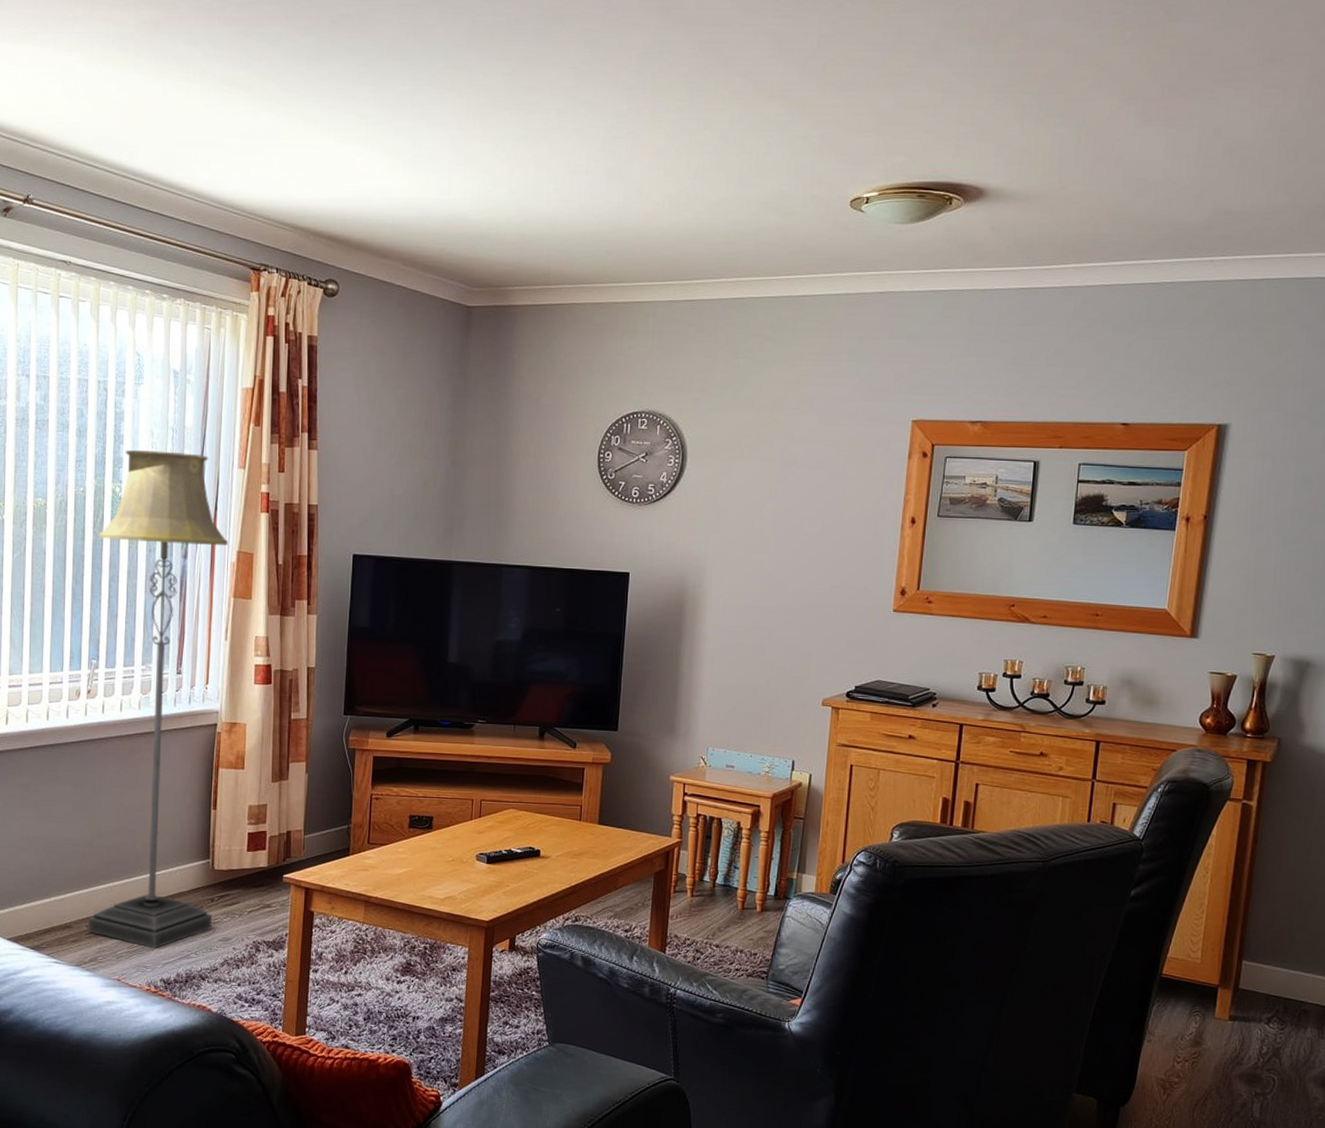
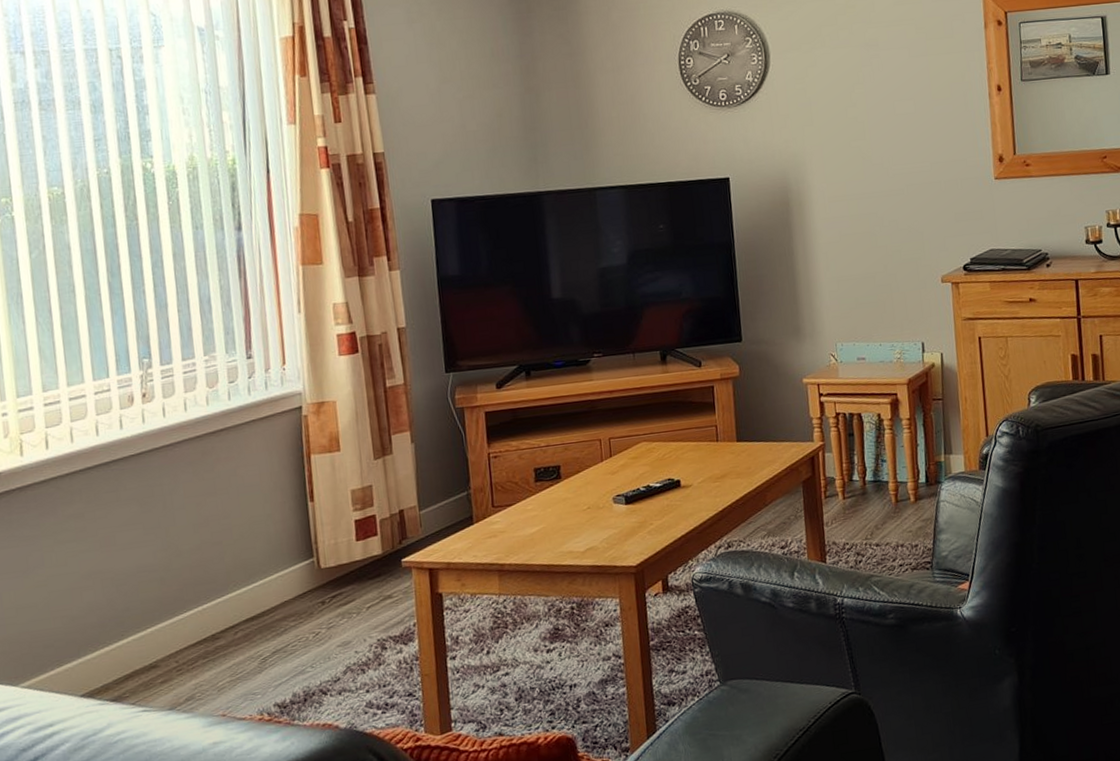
floor lamp: present [87,450,229,948] -> none [131,115,327,671]

